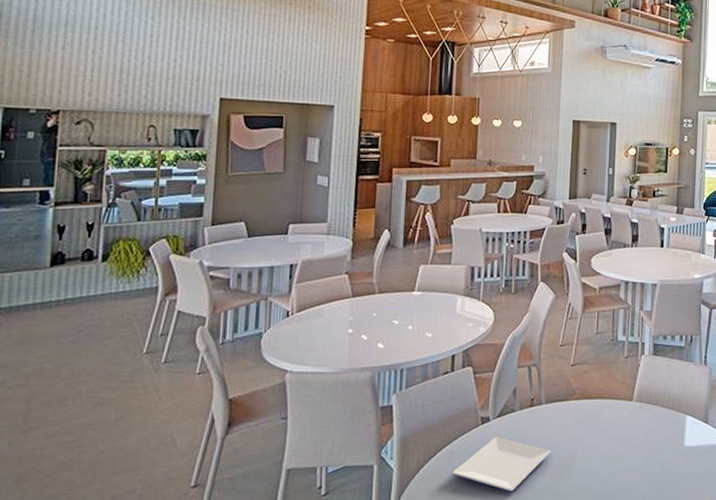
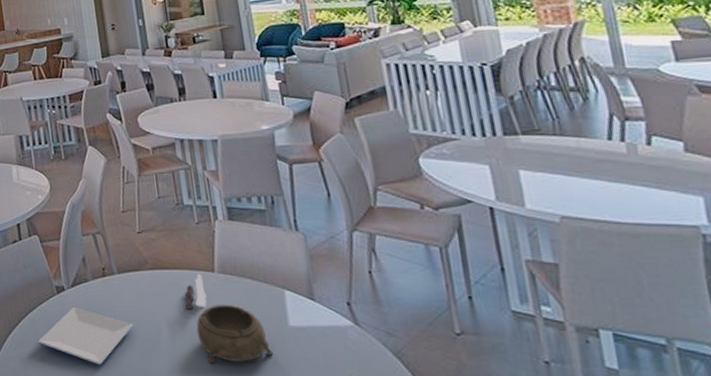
salt and pepper shaker set: none [602,402,623,435] -> present [185,273,207,310]
decorative bowl: none [607,429,668,483] -> present [196,304,274,364]

